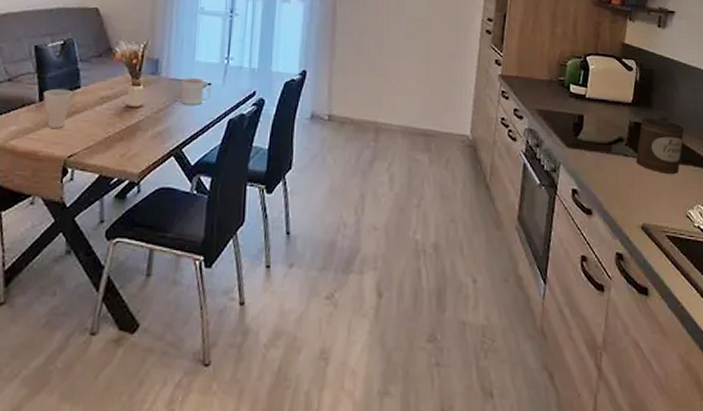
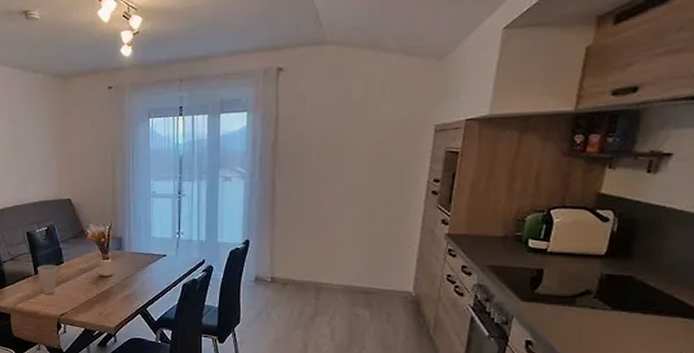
mug: present [179,78,211,105] -> none [141,251,167,273]
canister: present [635,115,685,174] -> none [605,266,673,326]

